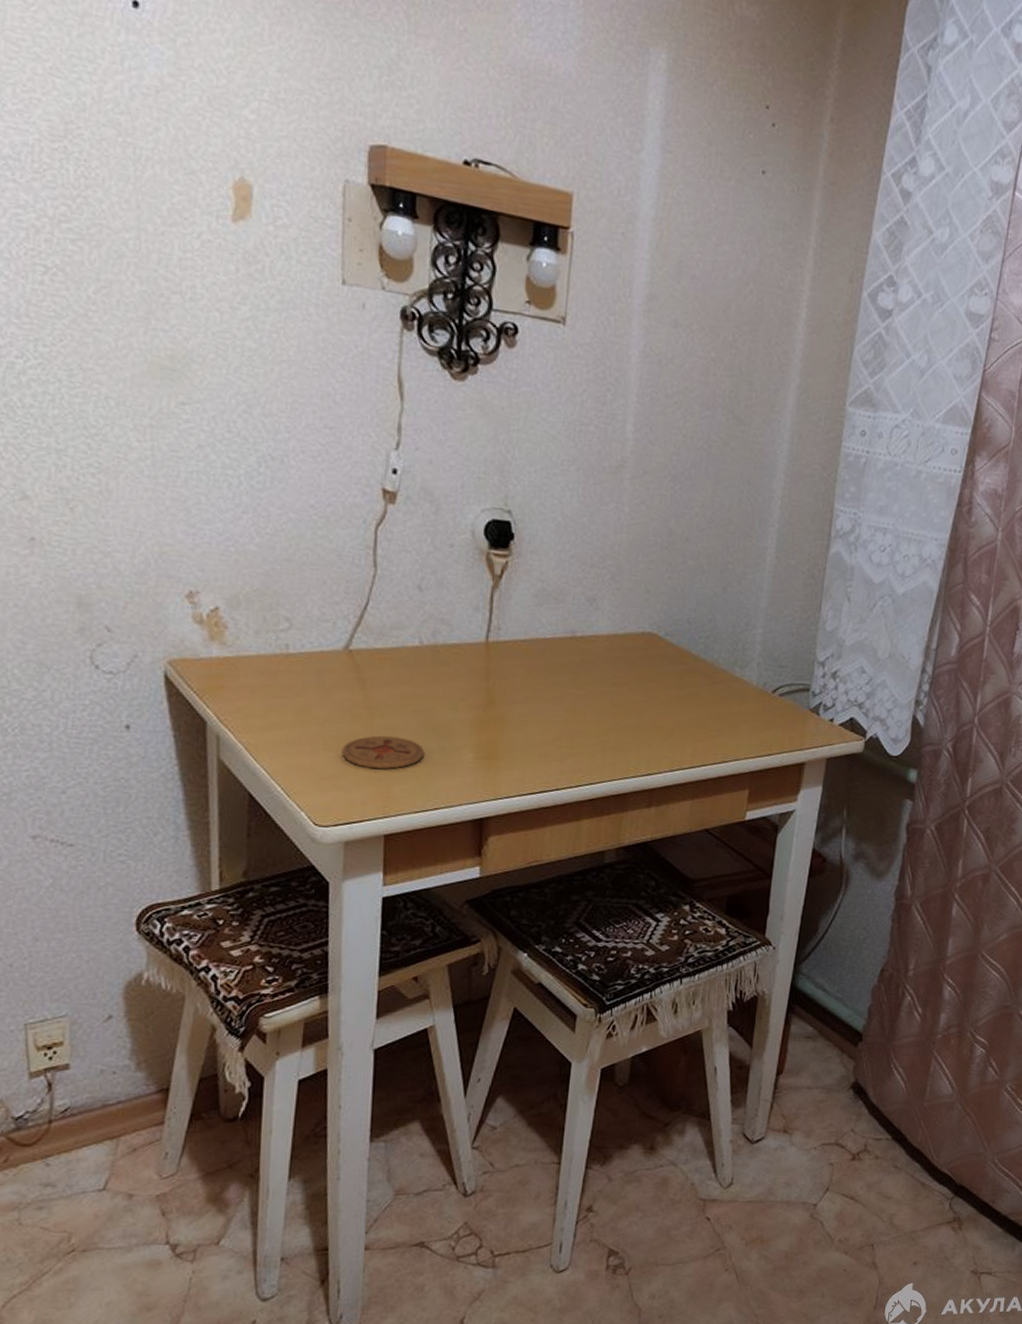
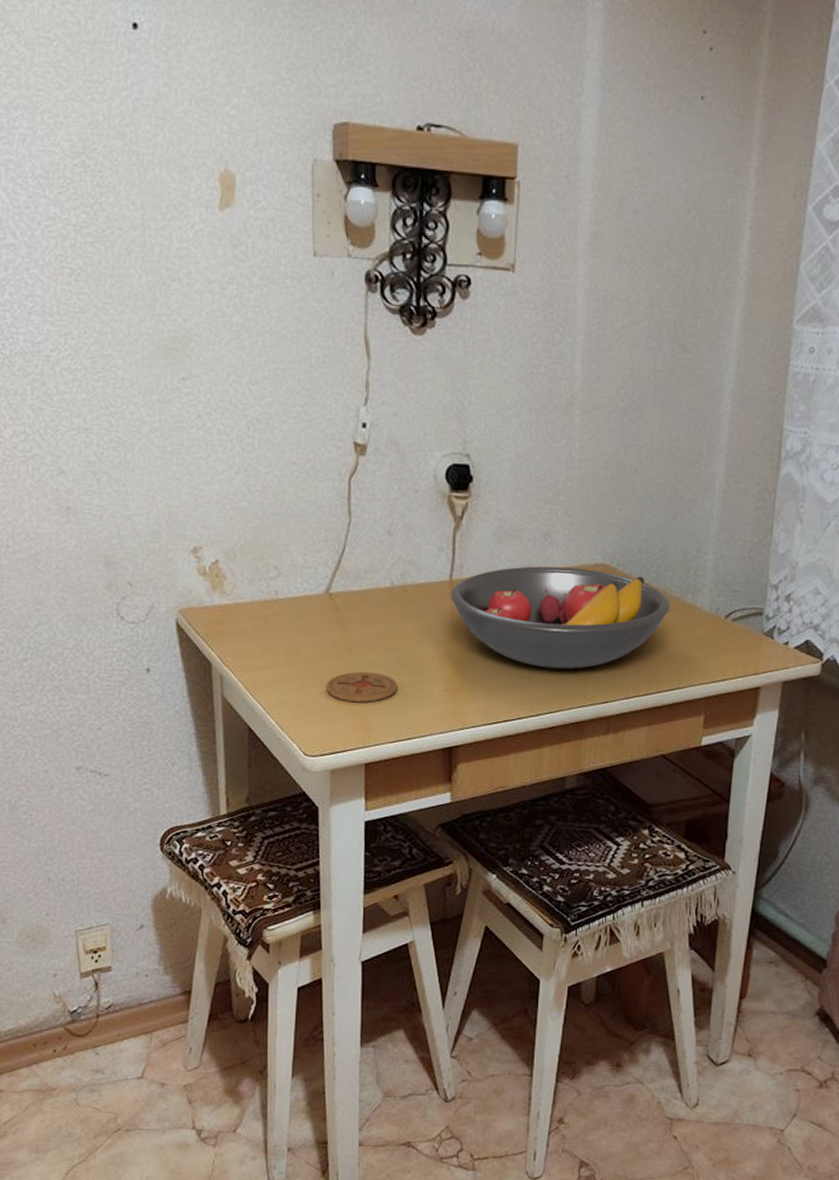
fruit bowl: none [485,631,719,740] -> present [450,566,671,669]

